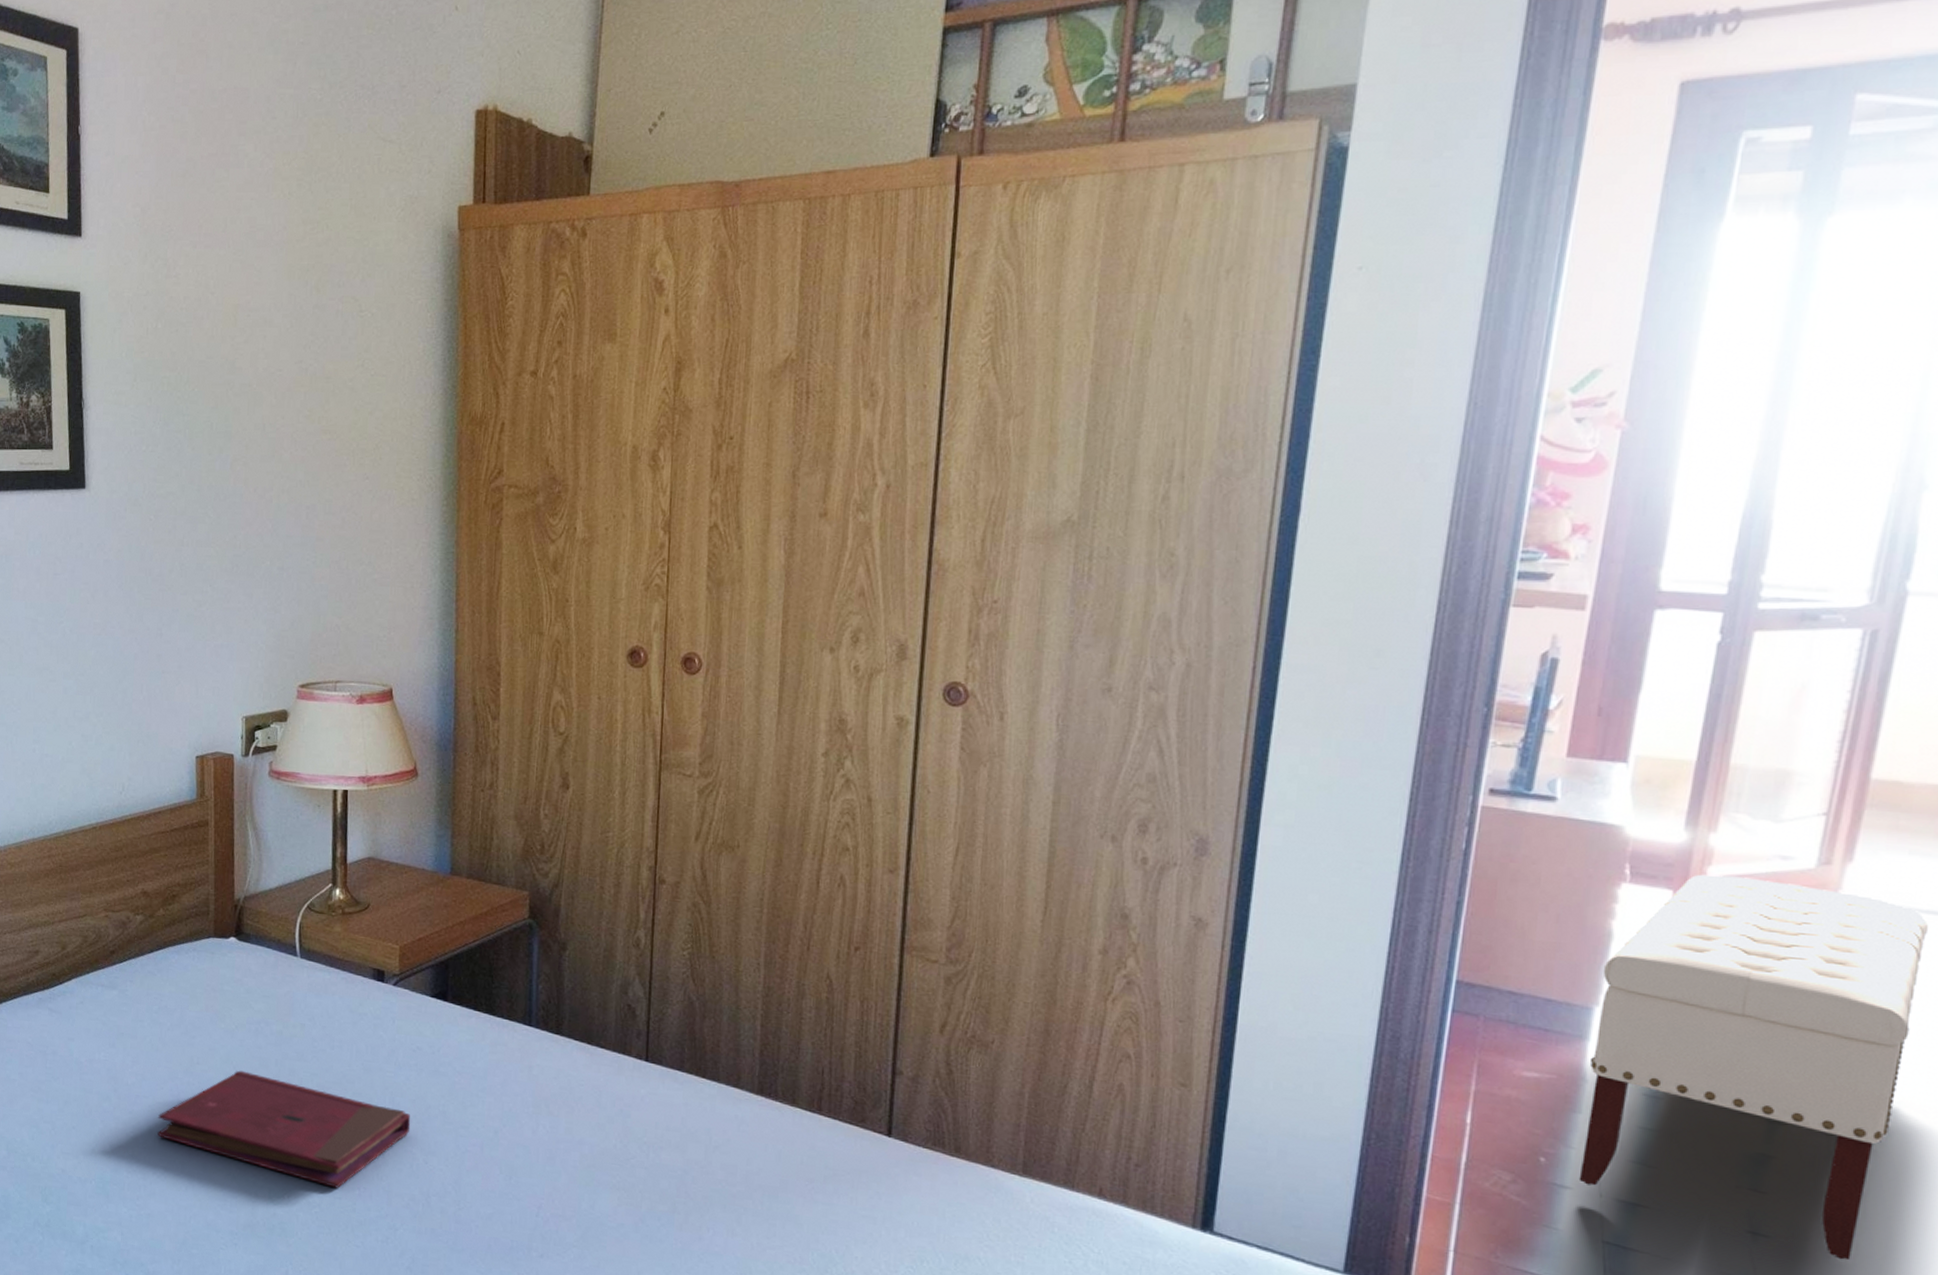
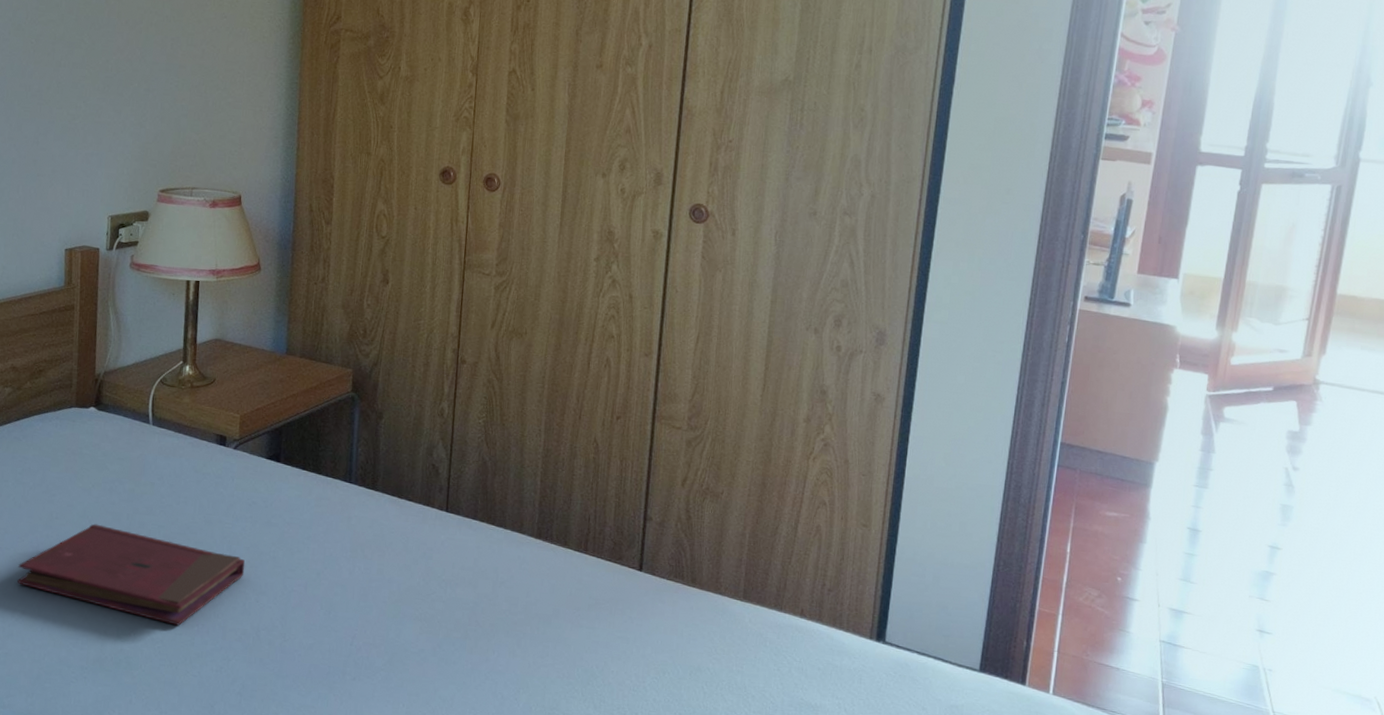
bench: present [1578,874,1928,1260] -> none [1144,362,1373,650]

